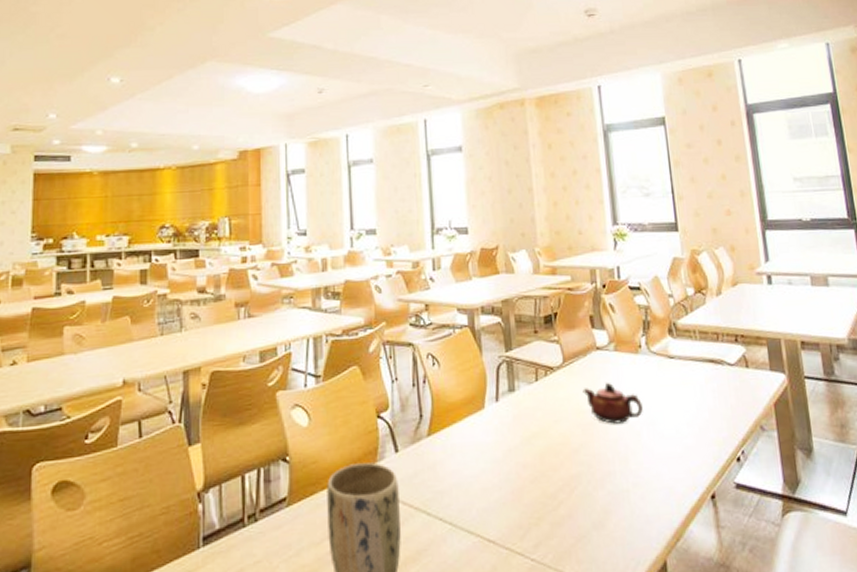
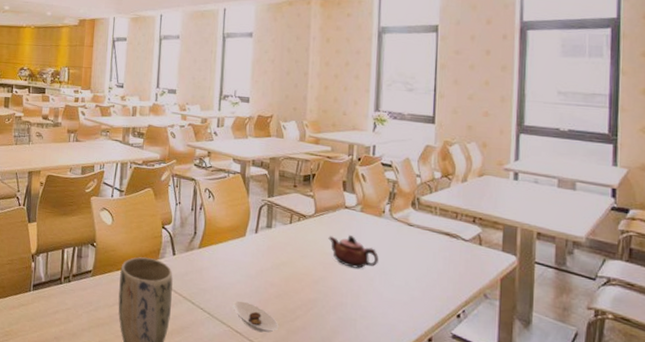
saucer: none [478,496,540,535] -> present [232,300,279,333]

